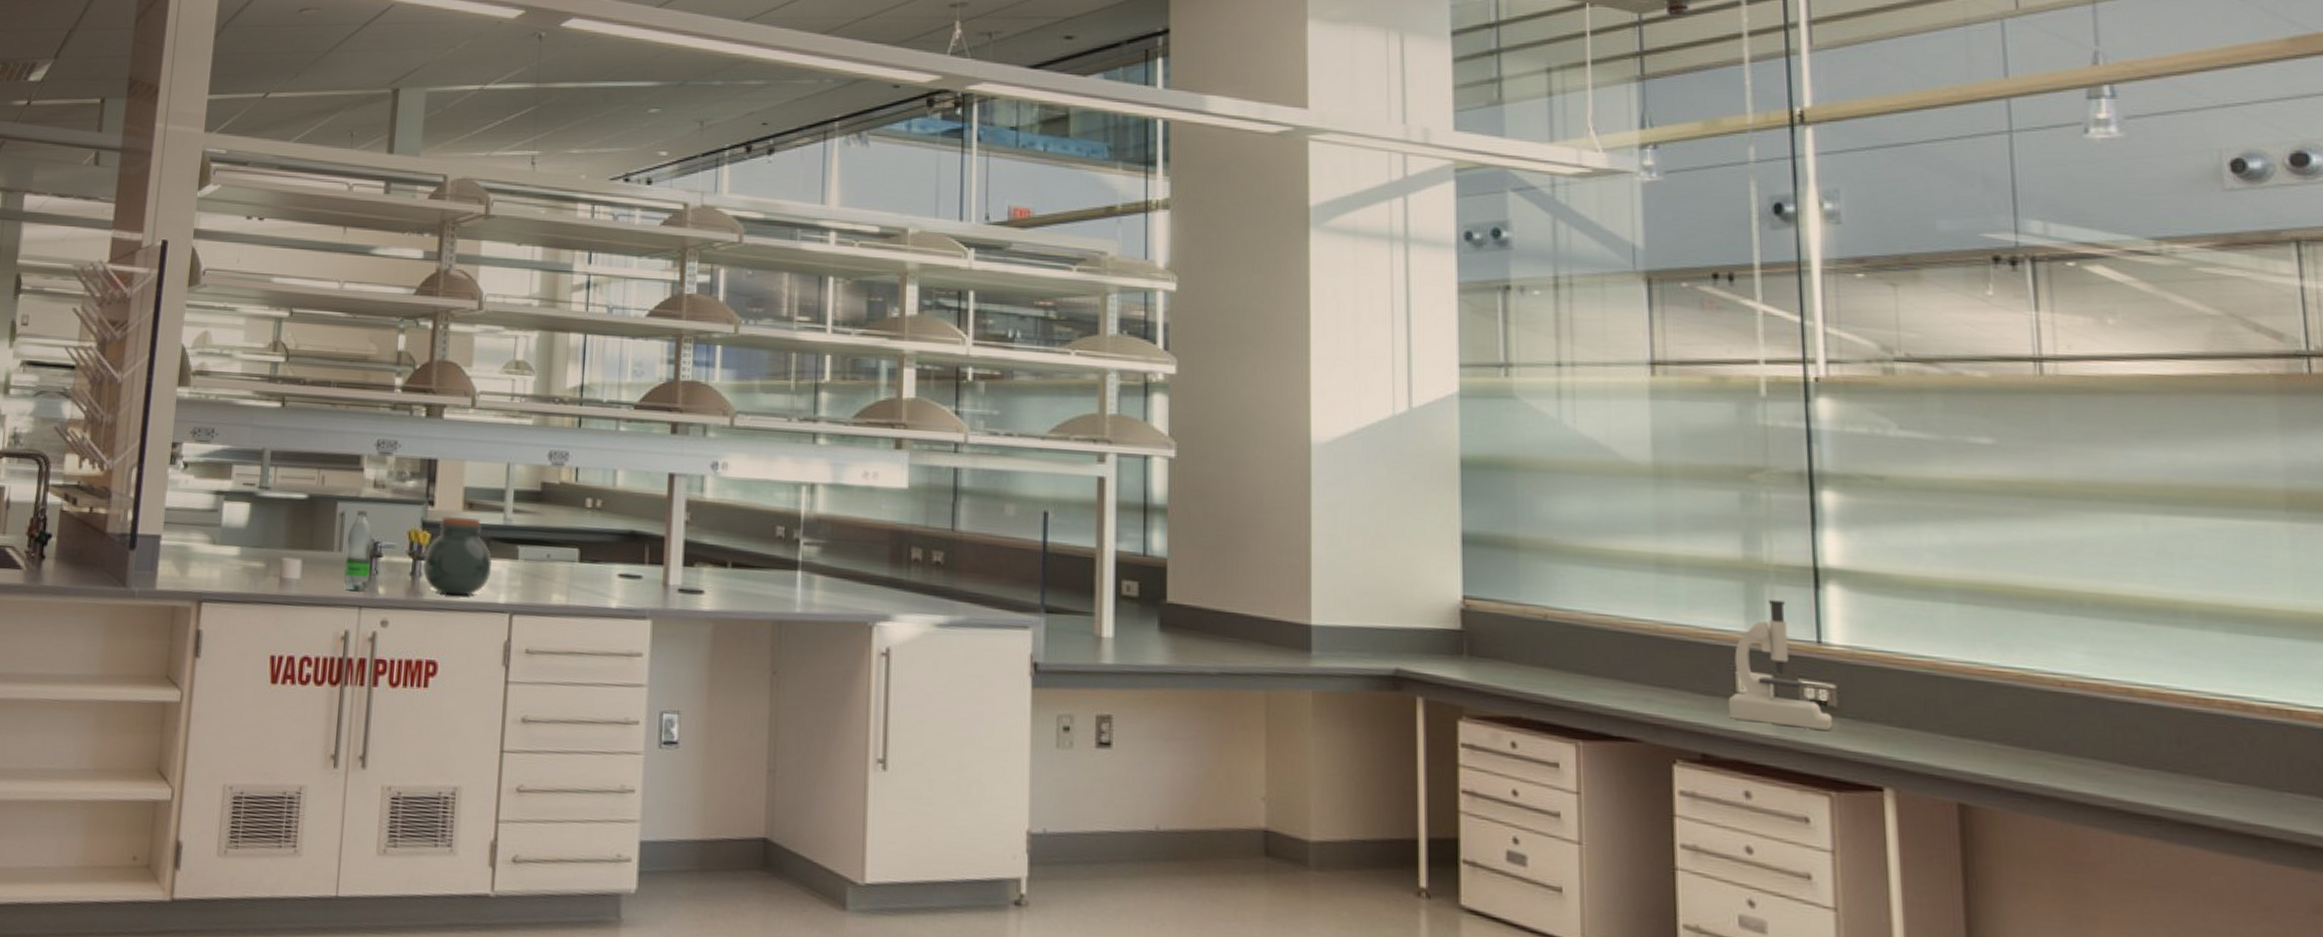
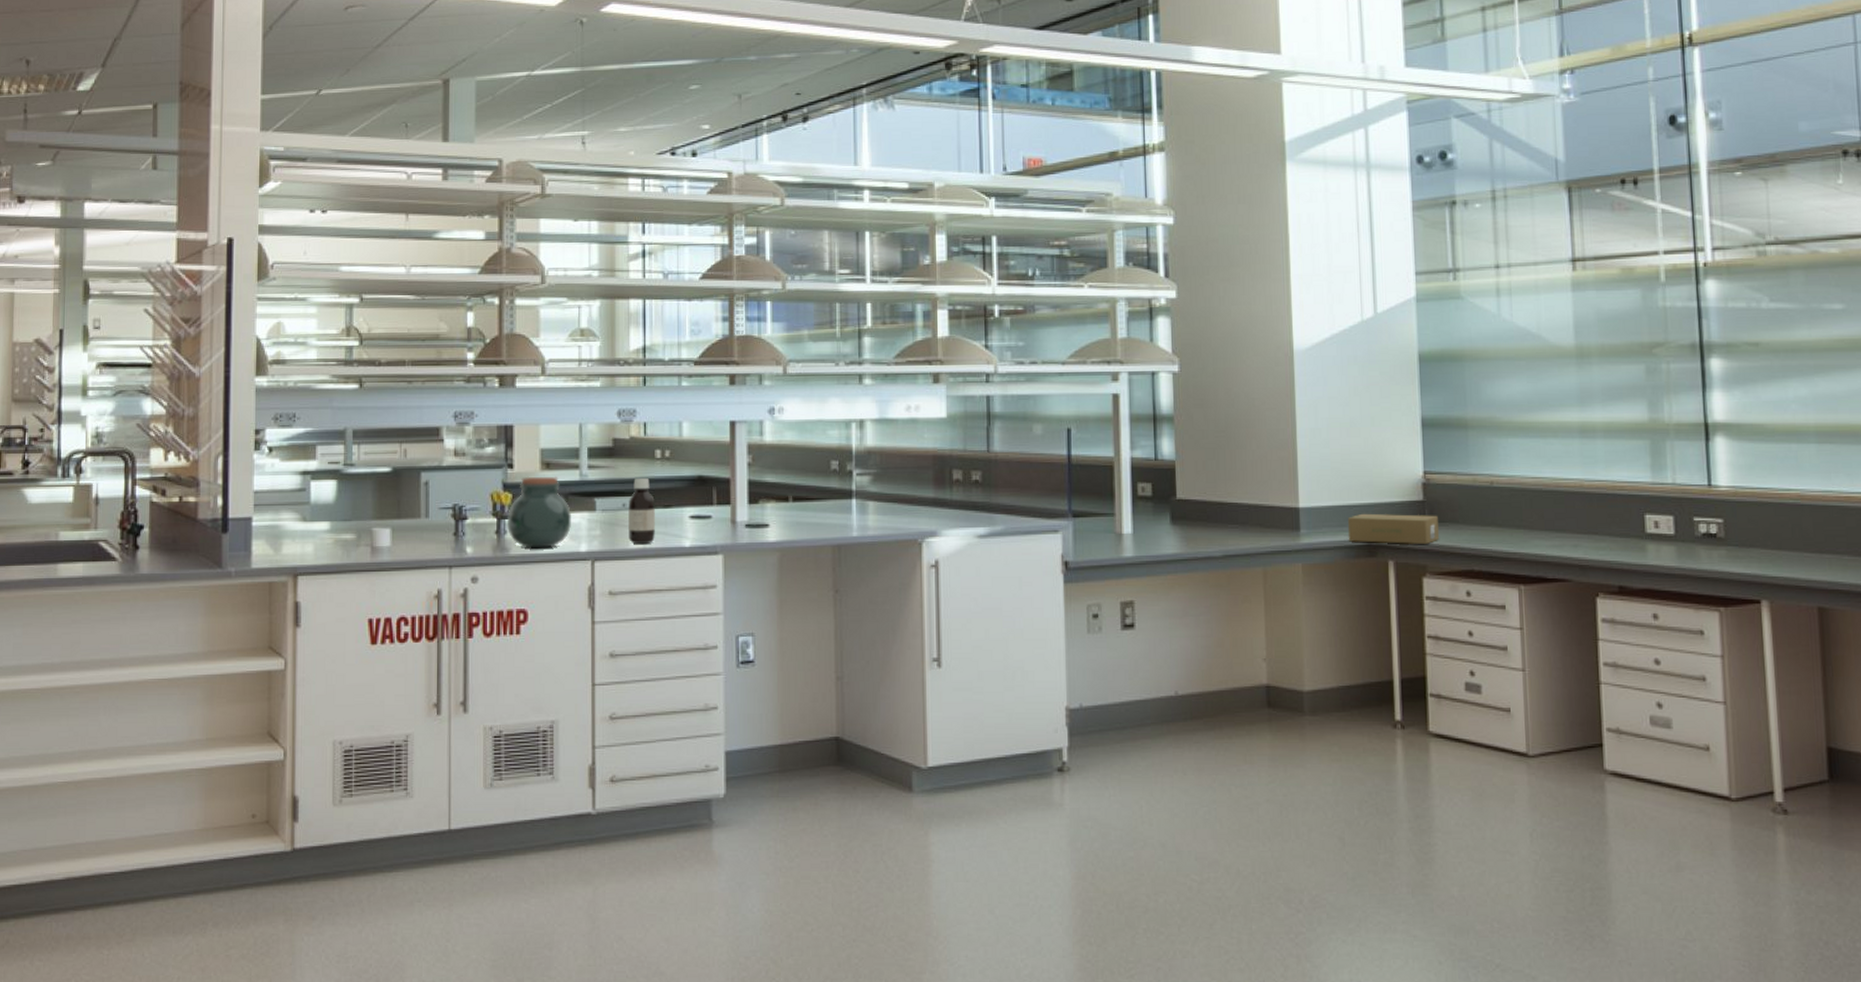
bottle: present [343,510,373,592] -> none [432,478,457,553]
bottle: none [551,528,582,601] -> present [628,478,655,544]
box: none [1368,638,1479,682] -> present [1347,513,1439,544]
microscope: present [1728,600,1833,730] -> none [1639,453,1721,557]

